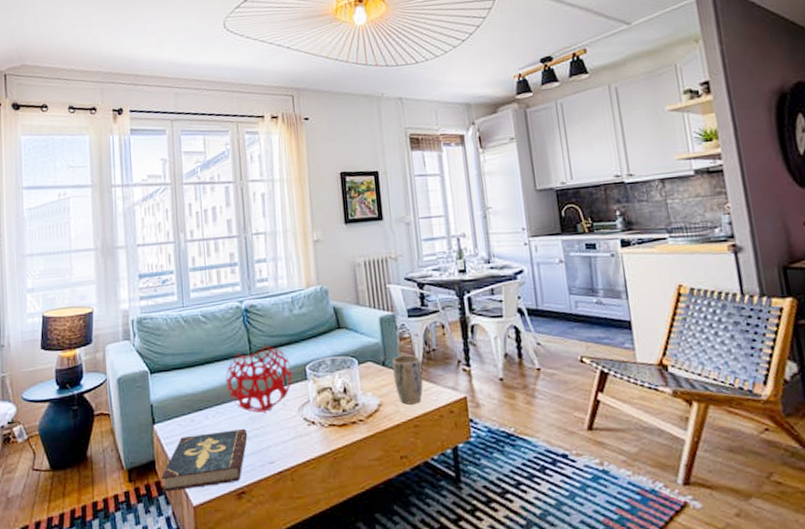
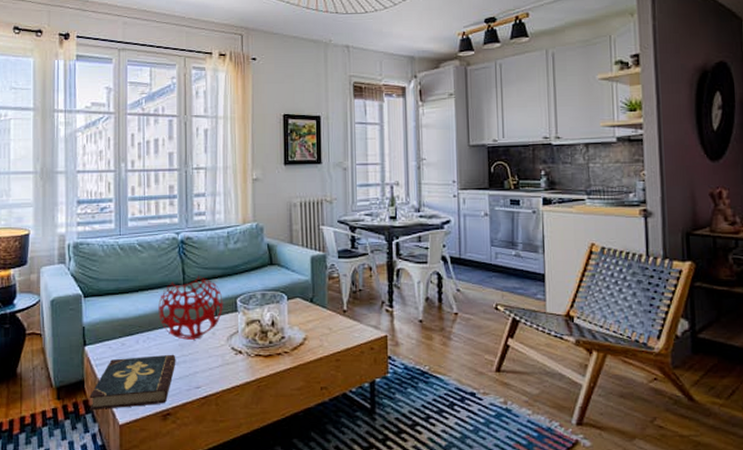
plant pot: present [392,355,423,405] -> none [320,294,347,340]

